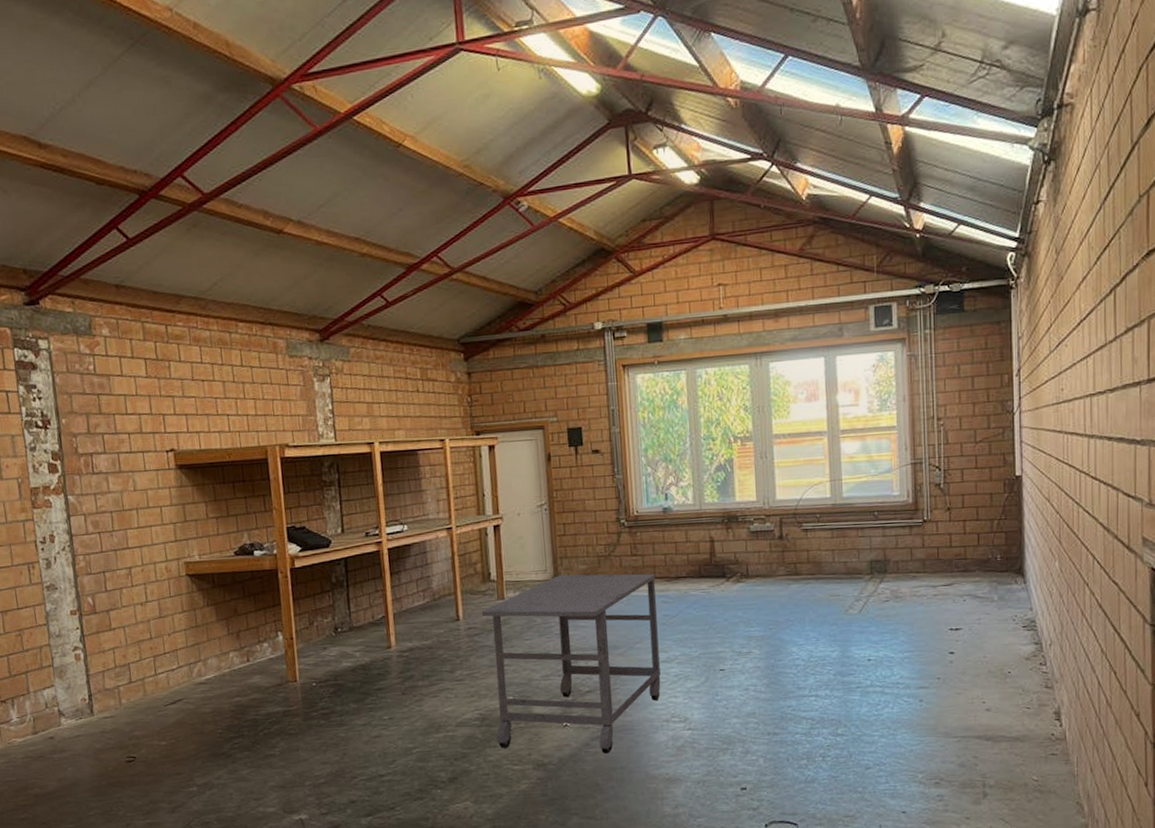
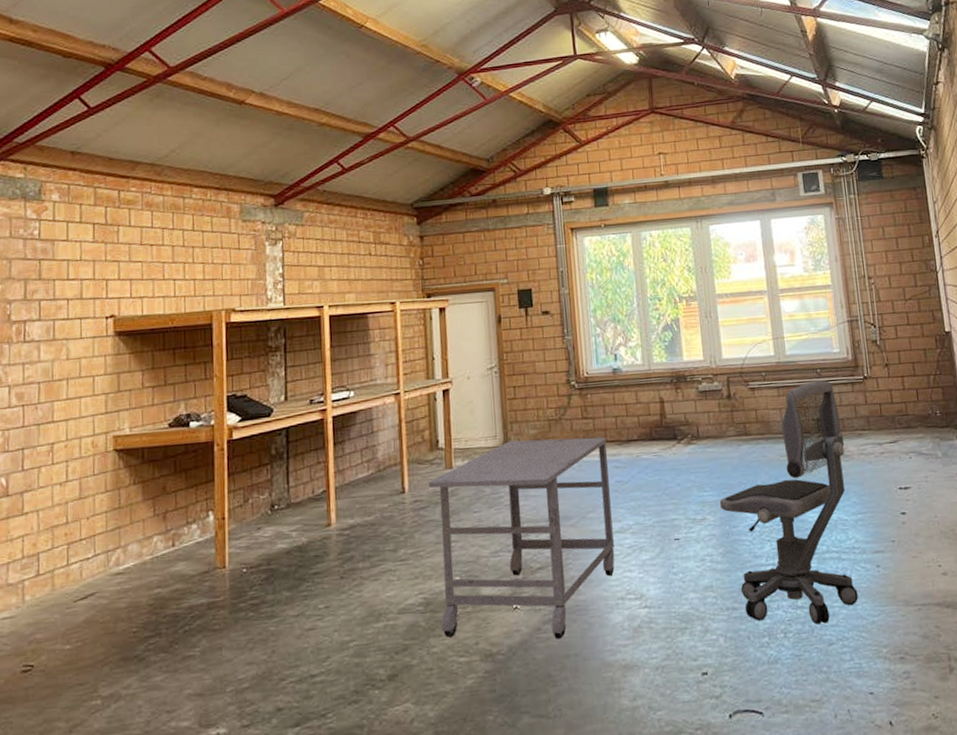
office chair: none [765,523,899,751] -> present [719,380,859,625]

